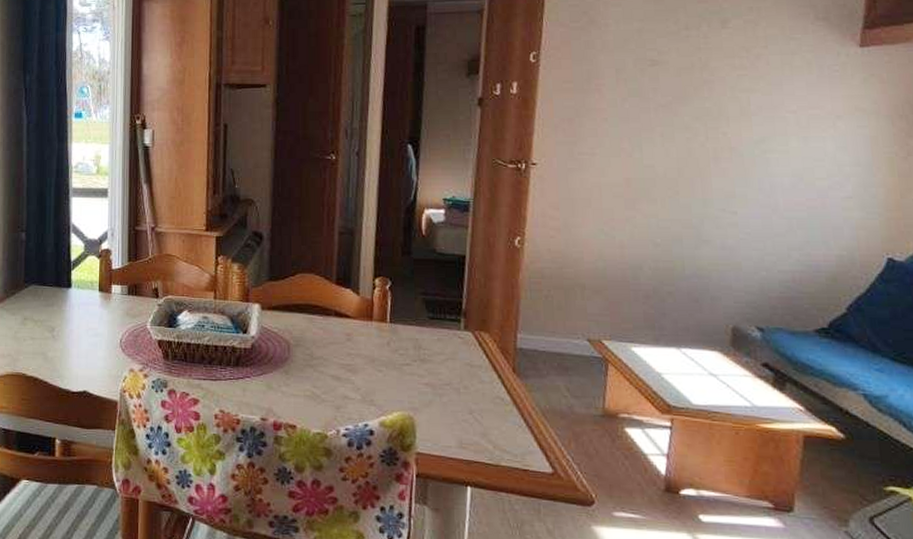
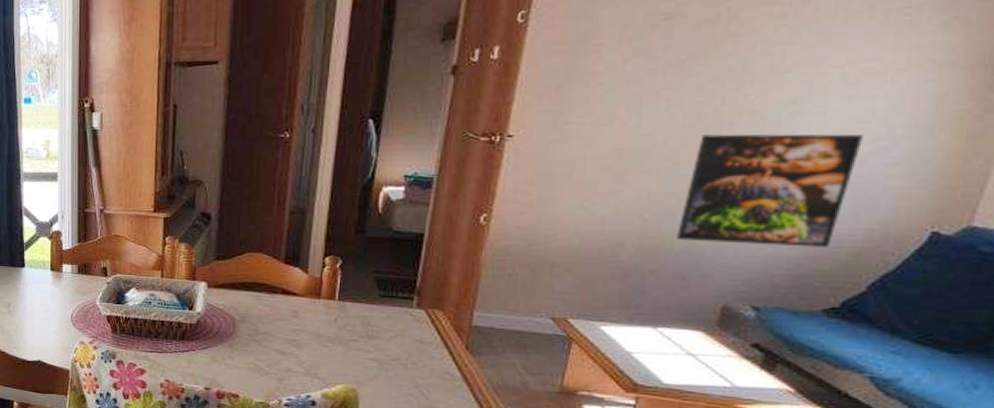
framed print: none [685,166,821,271] -> present [677,133,863,247]

